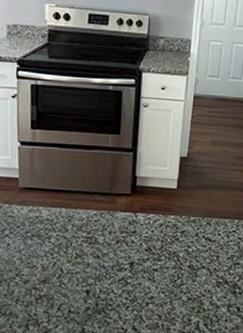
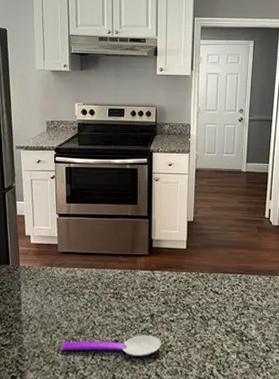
spoon: none [22,284,142,308] -> present [62,335,162,356]

